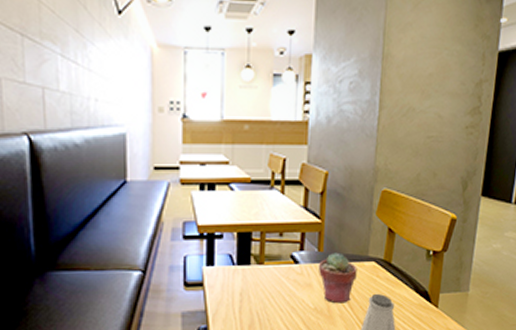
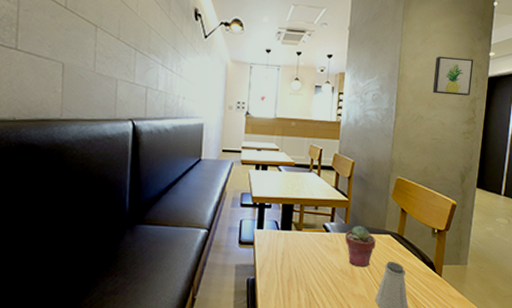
wall art: none [426,25,481,79] -> present [432,56,474,96]

